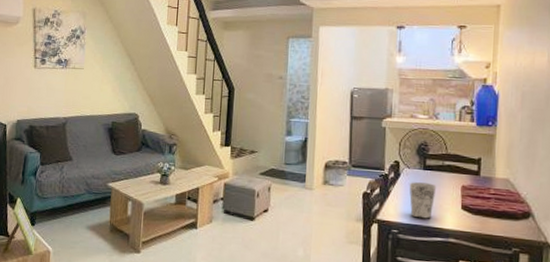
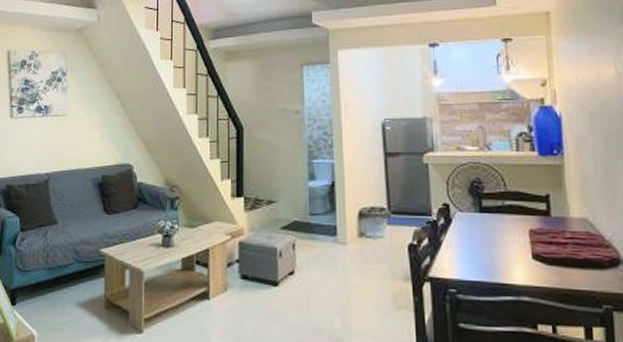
cup: present [409,182,437,219] -> none [464,228,499,273]

